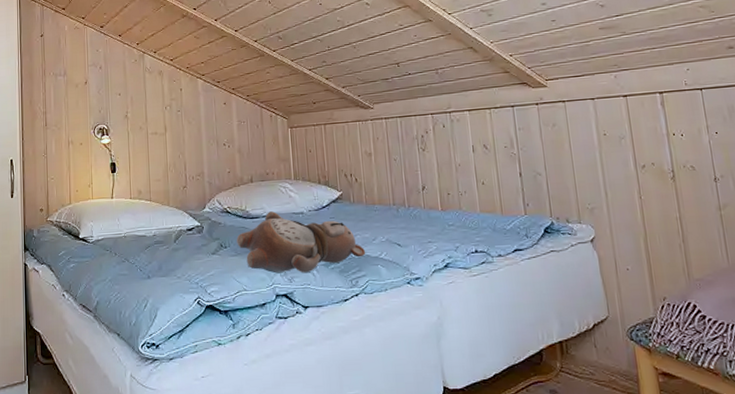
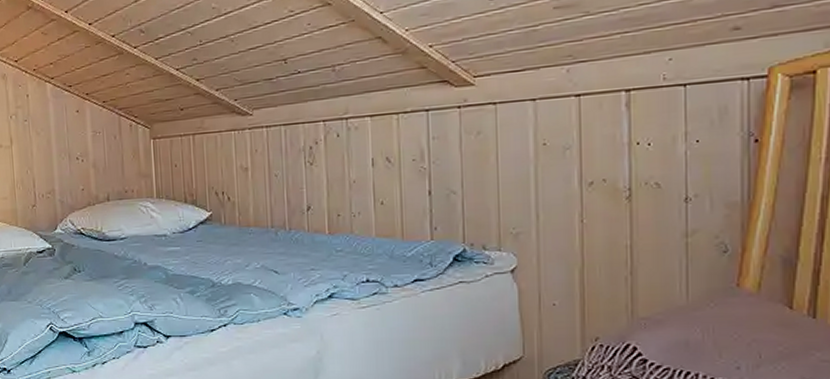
teddy bear: present [236,211,366,274] -> none [91,233,237,301]

